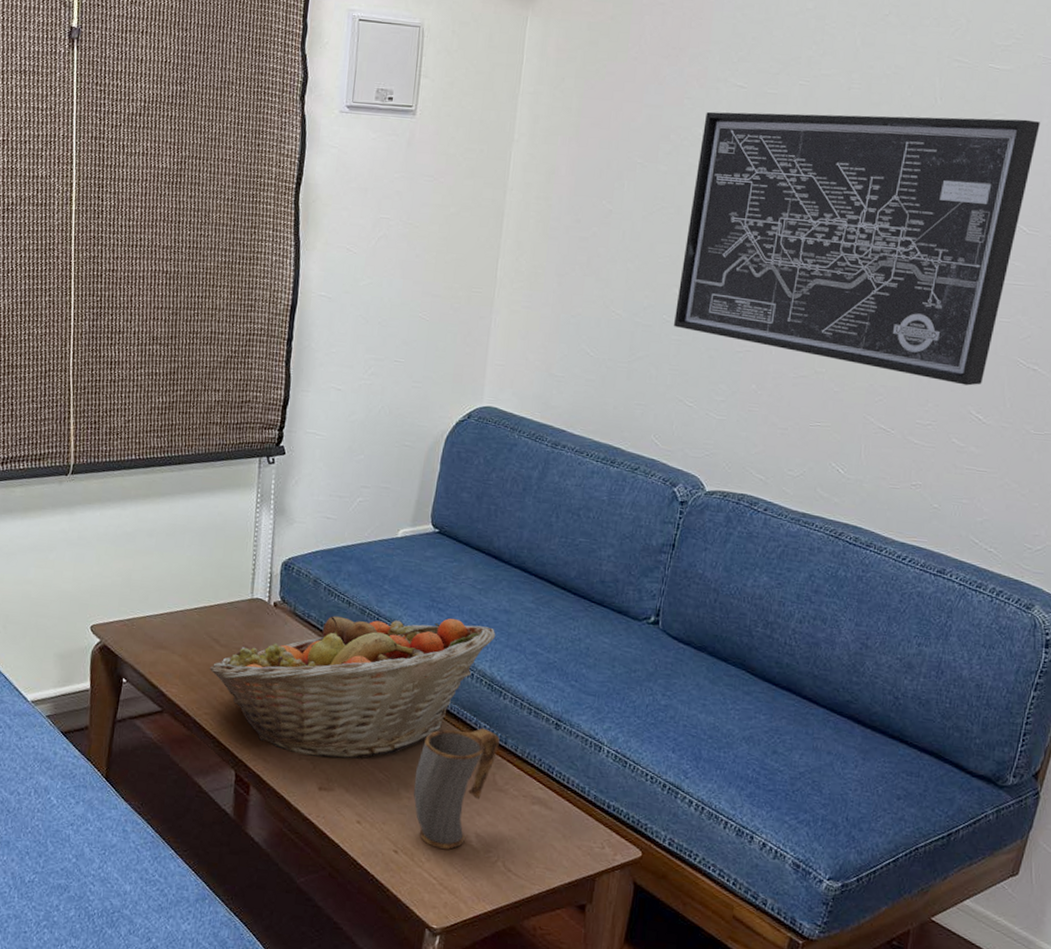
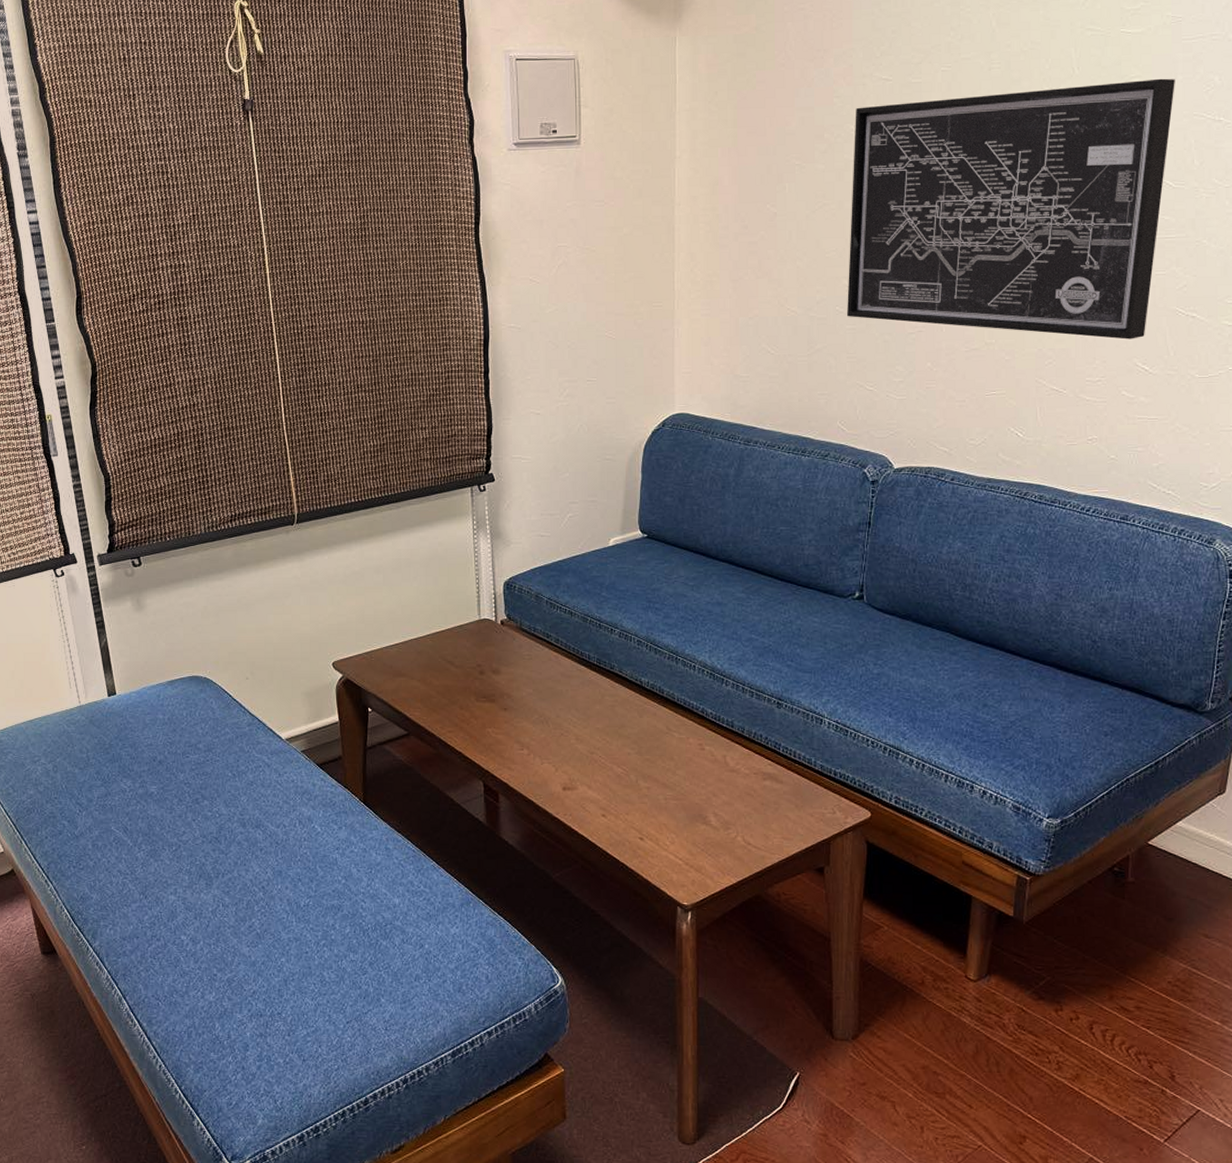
fruit basket: present [210,615,496,759] -> none [448,615,712,759]
mug: present [414,728,500,850] -> none [651,715,726,832]

